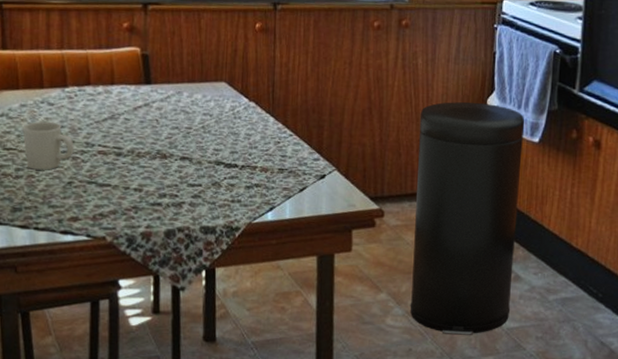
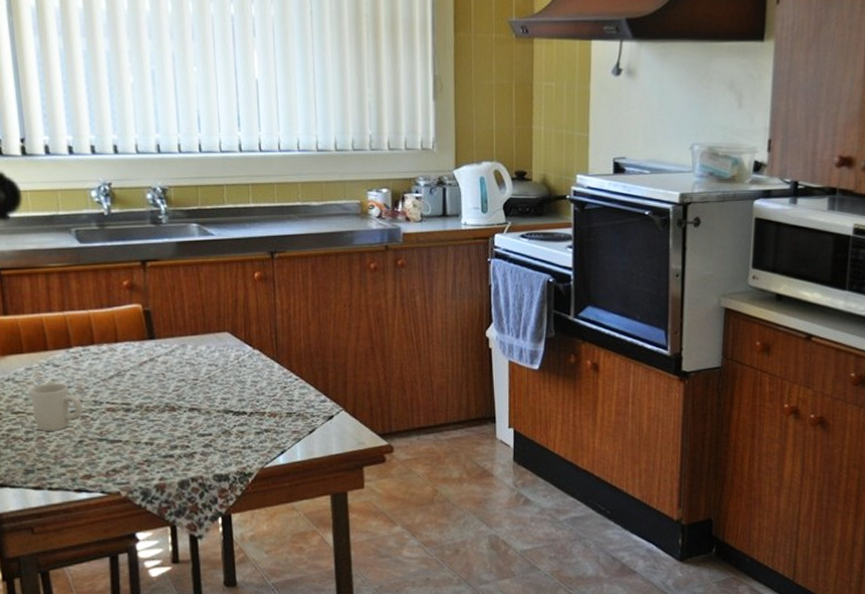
pedal bin: present [410,102,525,336] -> none [421,335,524,562]

